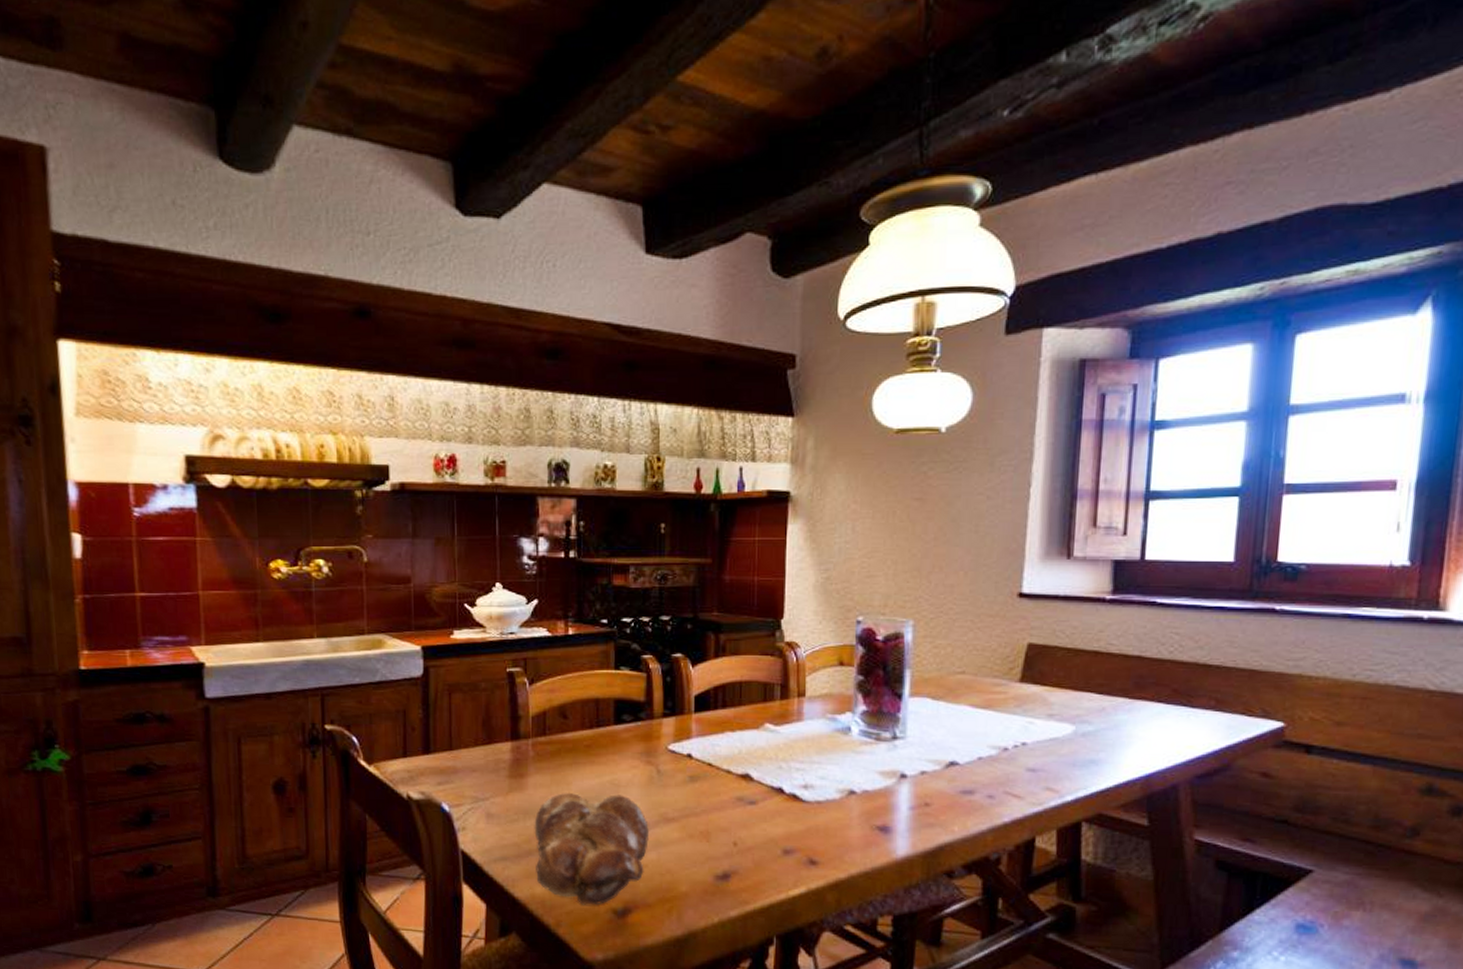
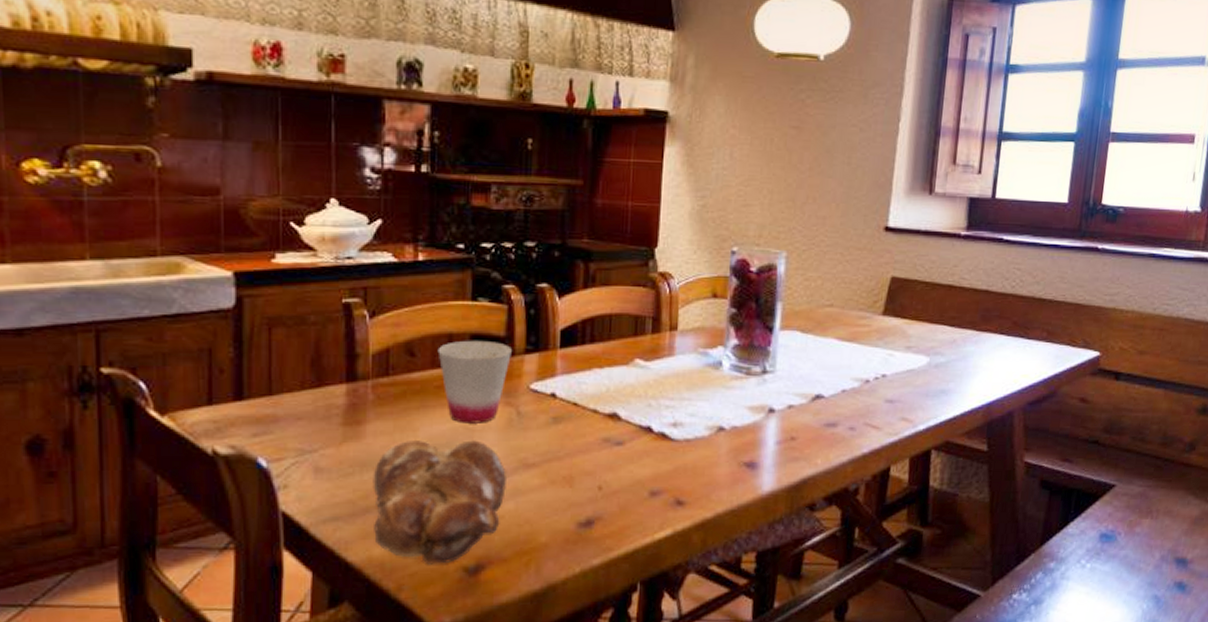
cup: none [586,704,651,780] -> present [437,340,511,424]

